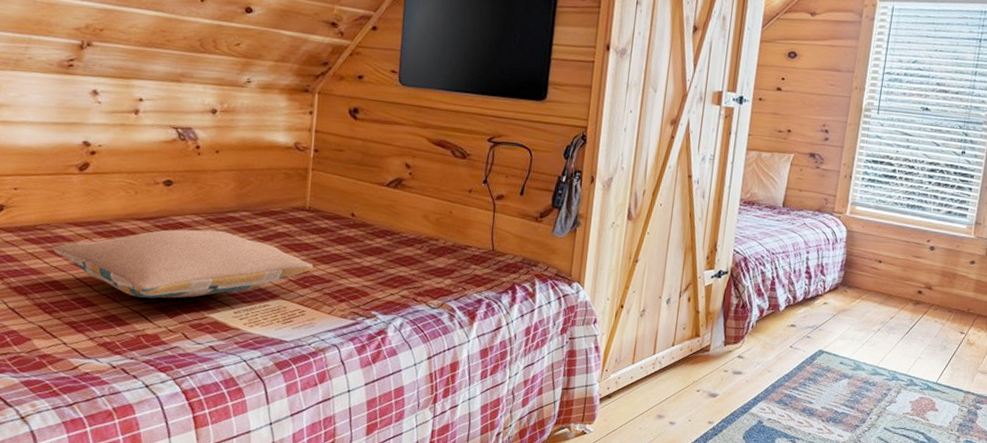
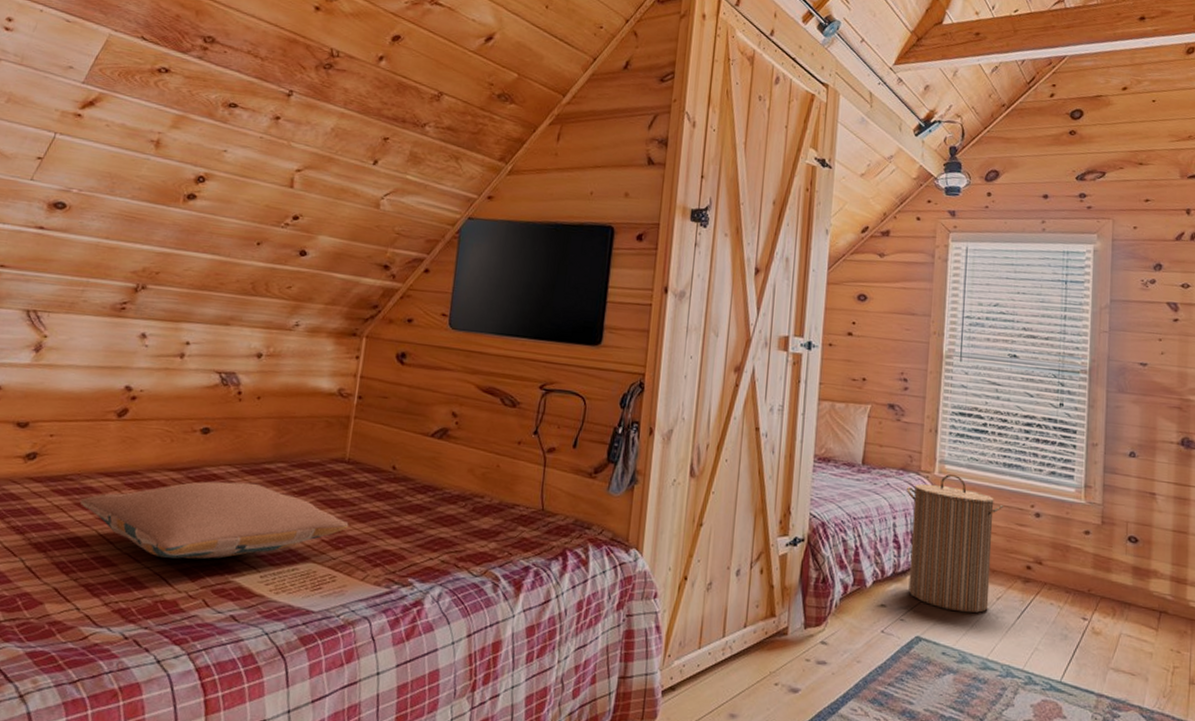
laundry hamper: none [815,214,903,330] -> present [907,473,1003,613]

